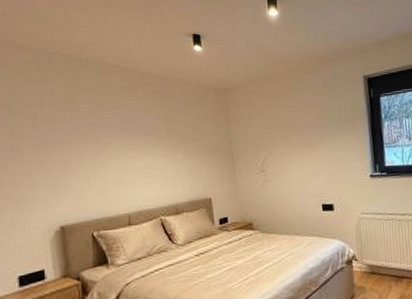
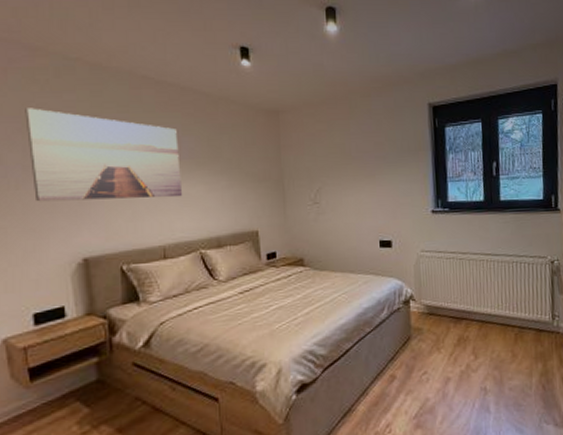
wall art: none [13,96,144,178] -> present [25,108,182,202]

